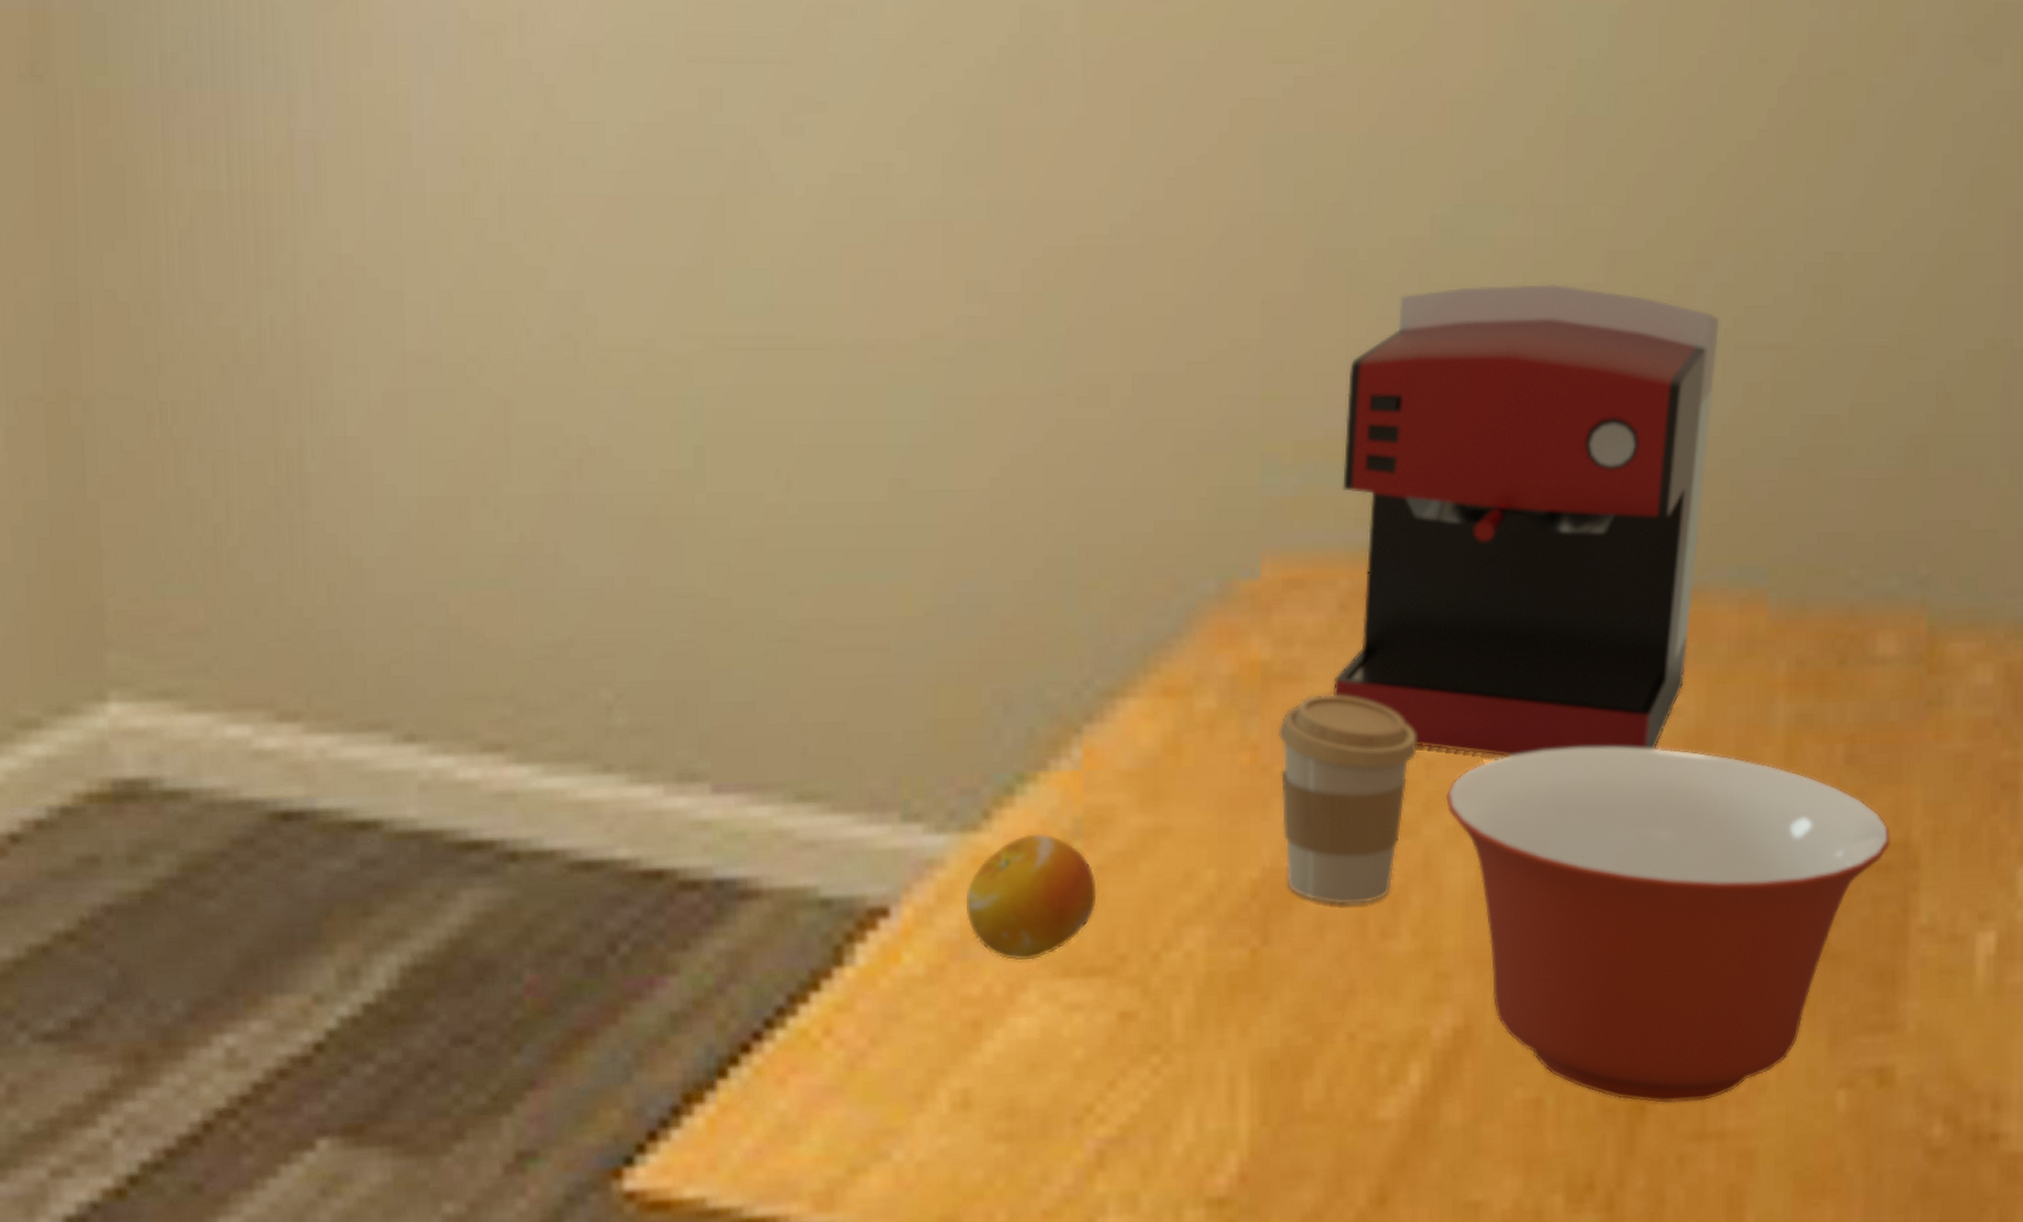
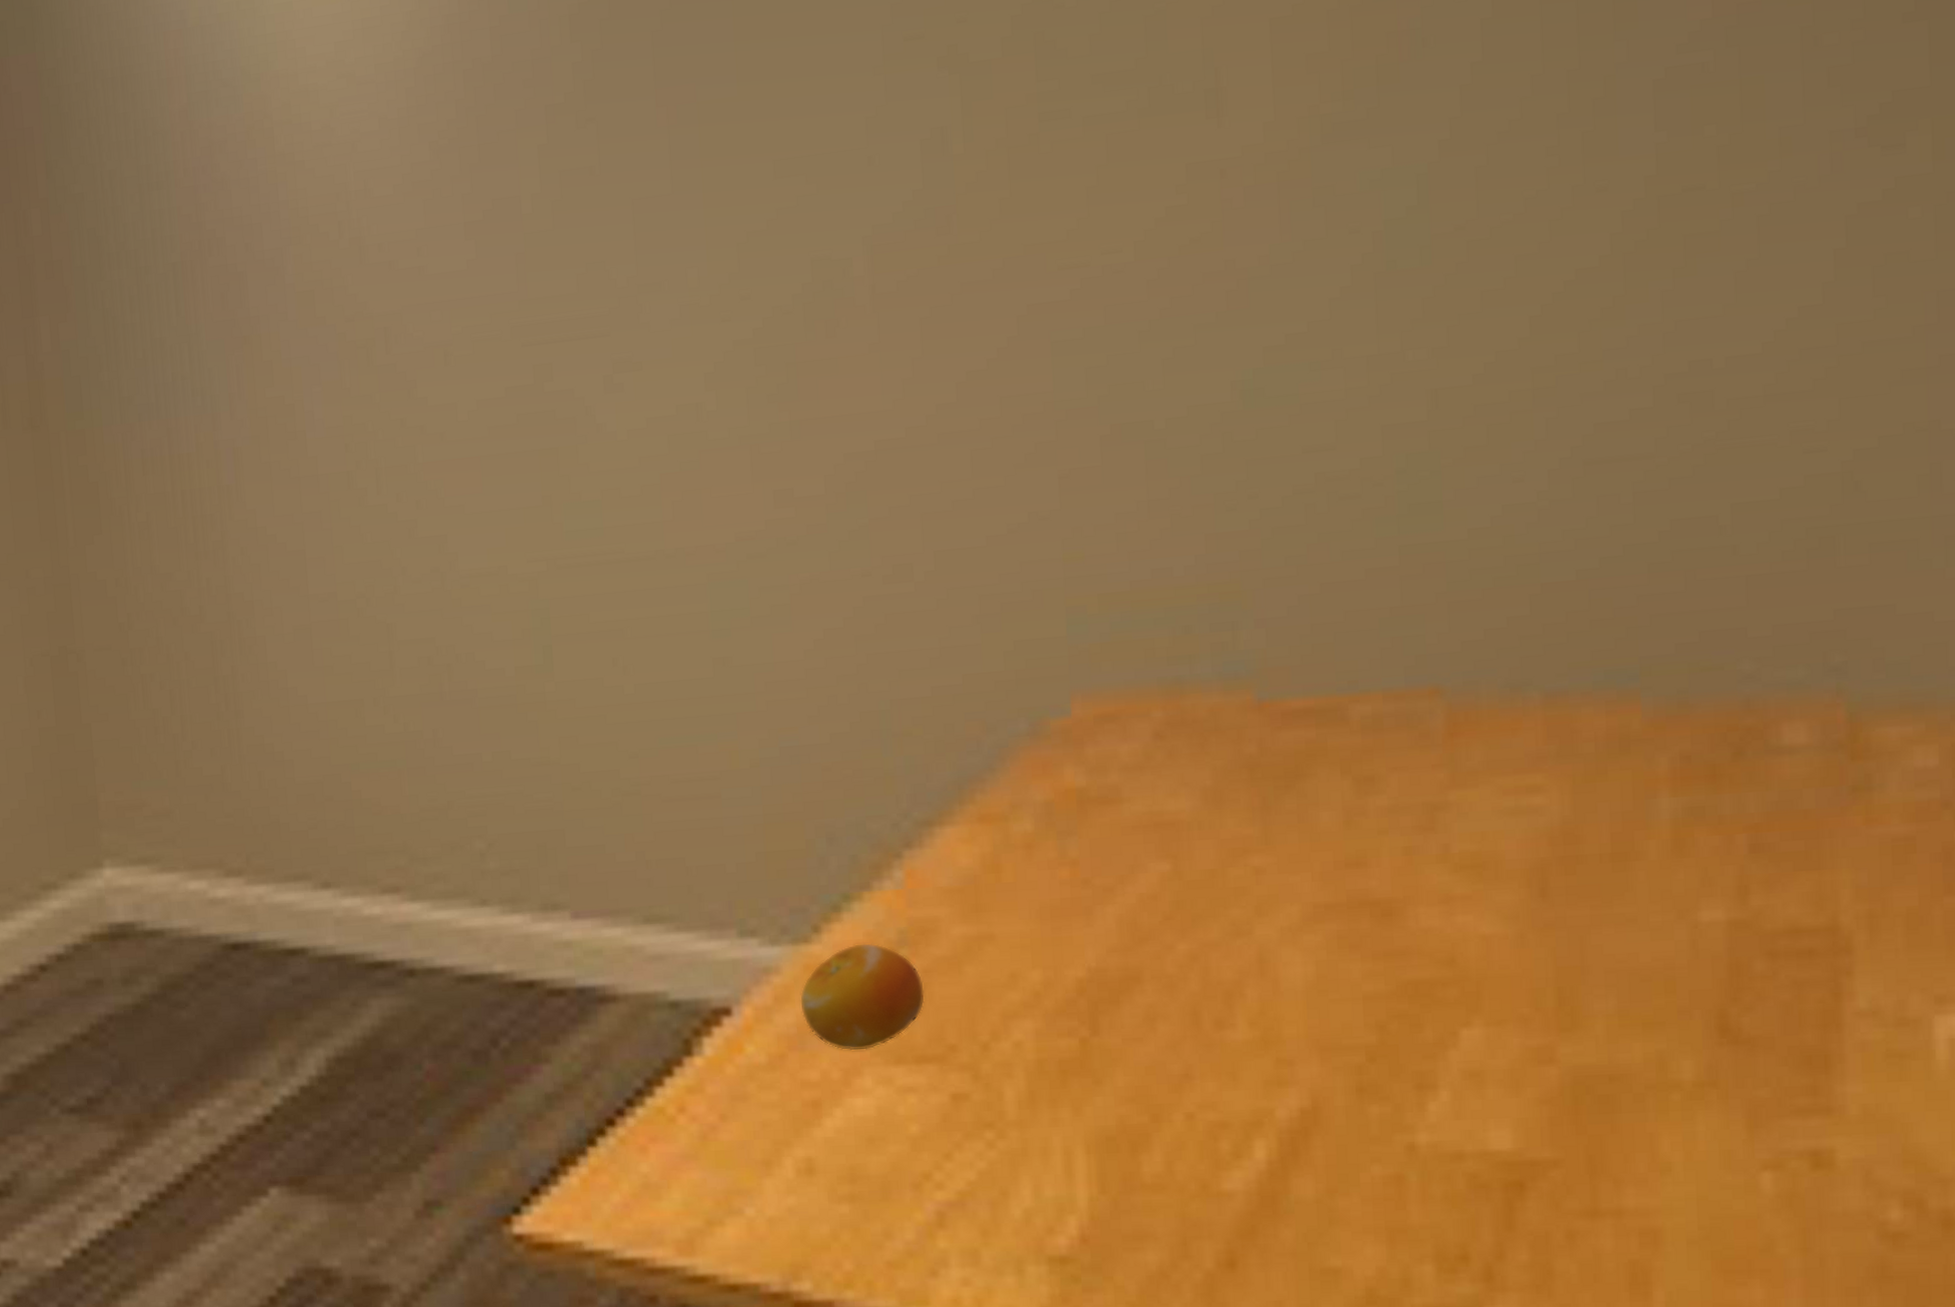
coffee cup: present [1277,693,1418,906] -> none [1096,812,1246,1000]
coffee maker: present [1332,284,1720,757] -> none [1150,426,1566,862]
mixing bowl: present [1445,746,1891,1103] -> none [1277,845,1814,1181]

